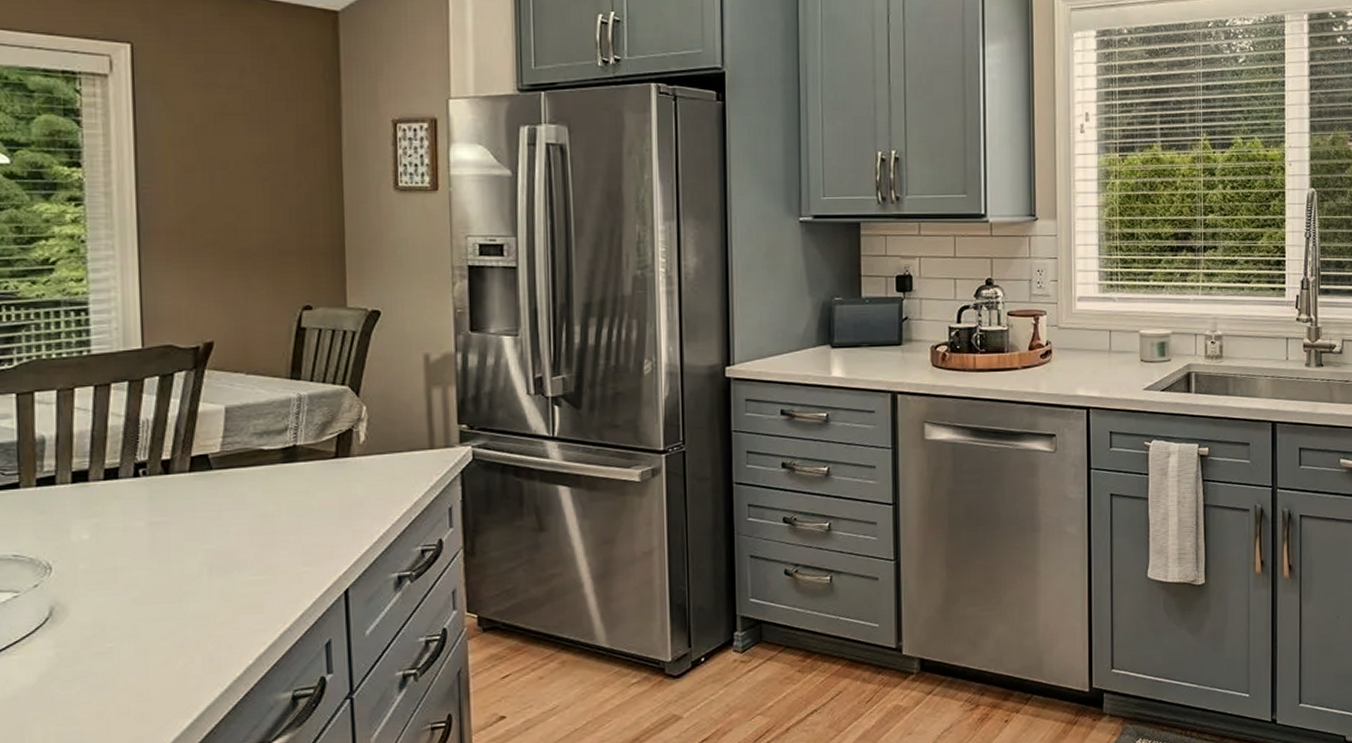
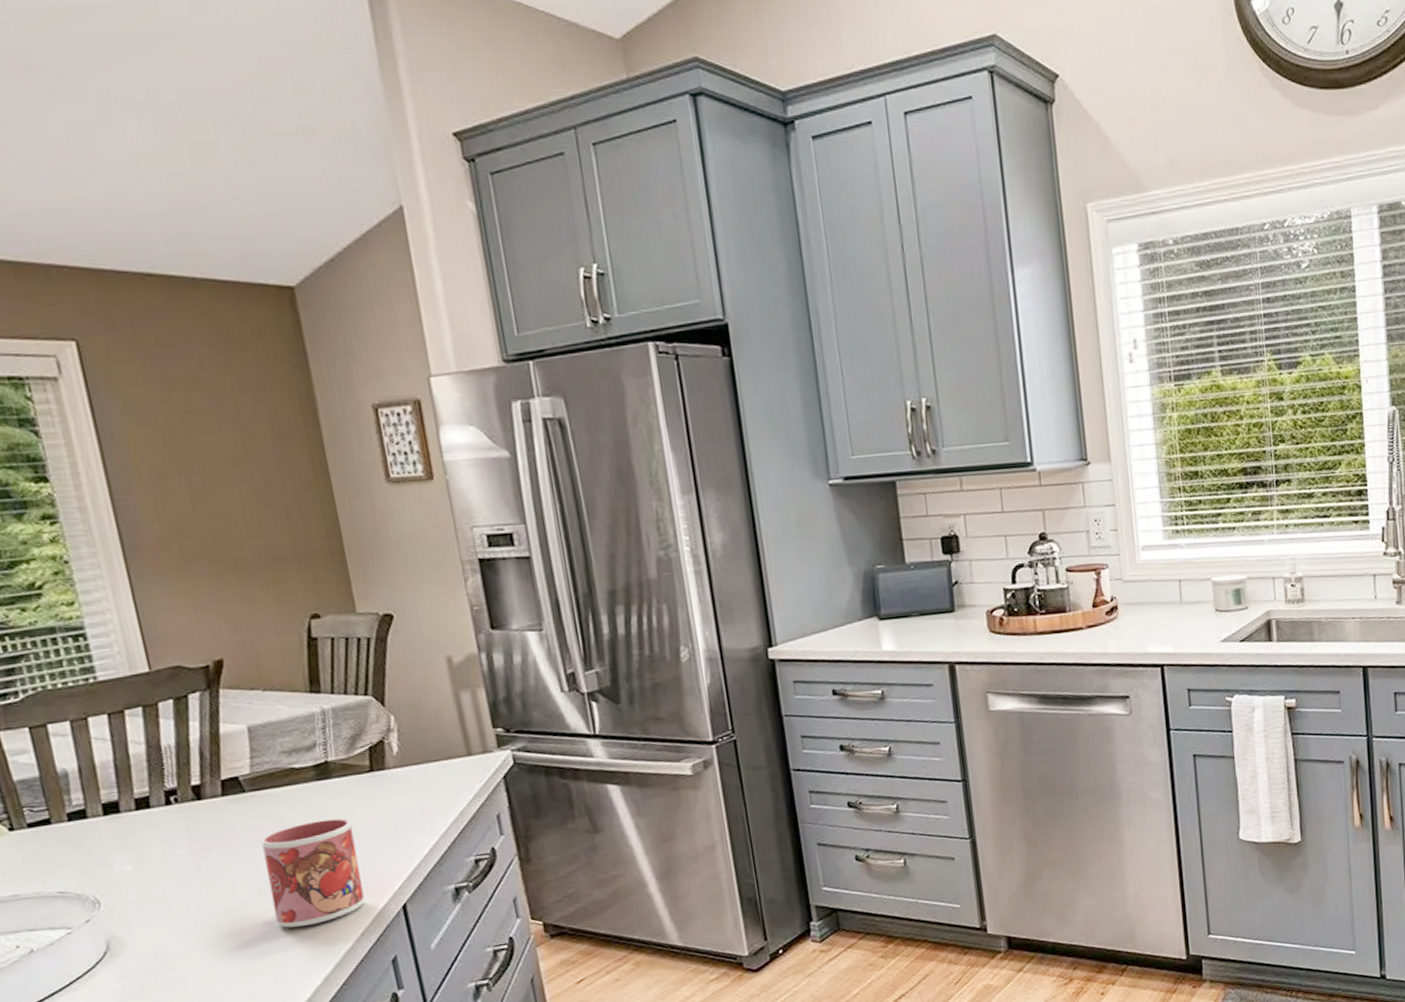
mug: none [219,501,310,605] -> present [261,818,365,928]

